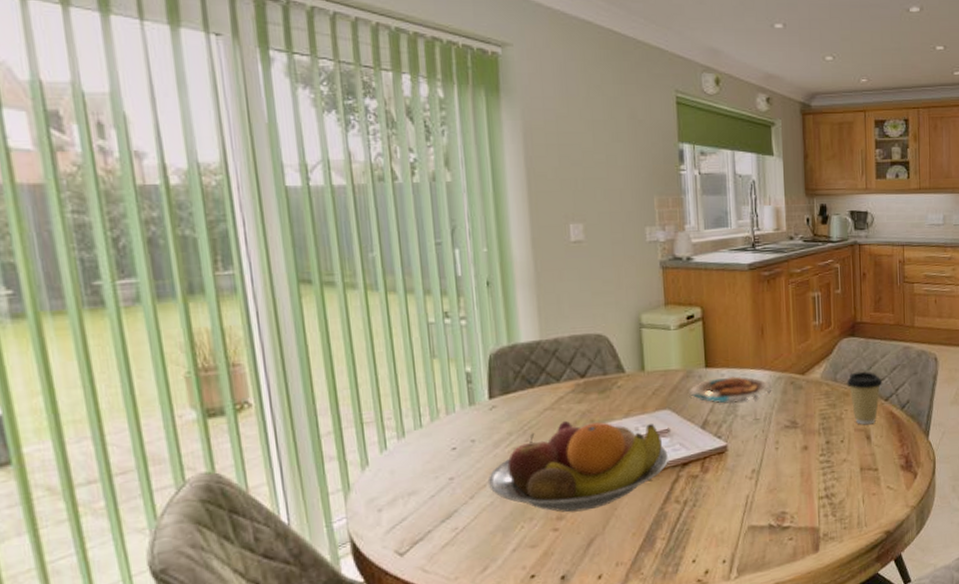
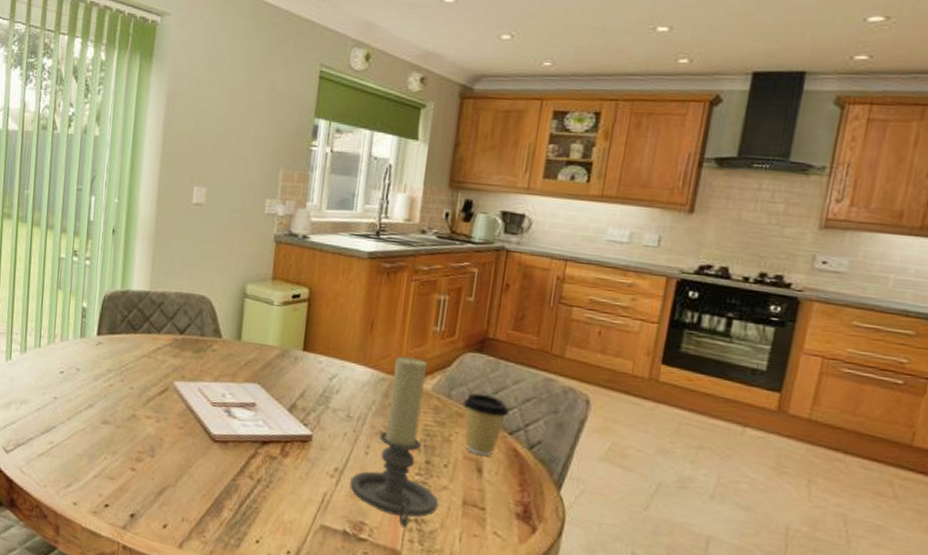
fruit bowl: present [487,420,669,513] -> none [83,370,251,461]
plate: present [689,376,772,404] -> none [281,363,373,396]
candle holder: none [767,352,843,506] -> present [349,356,439,528]

